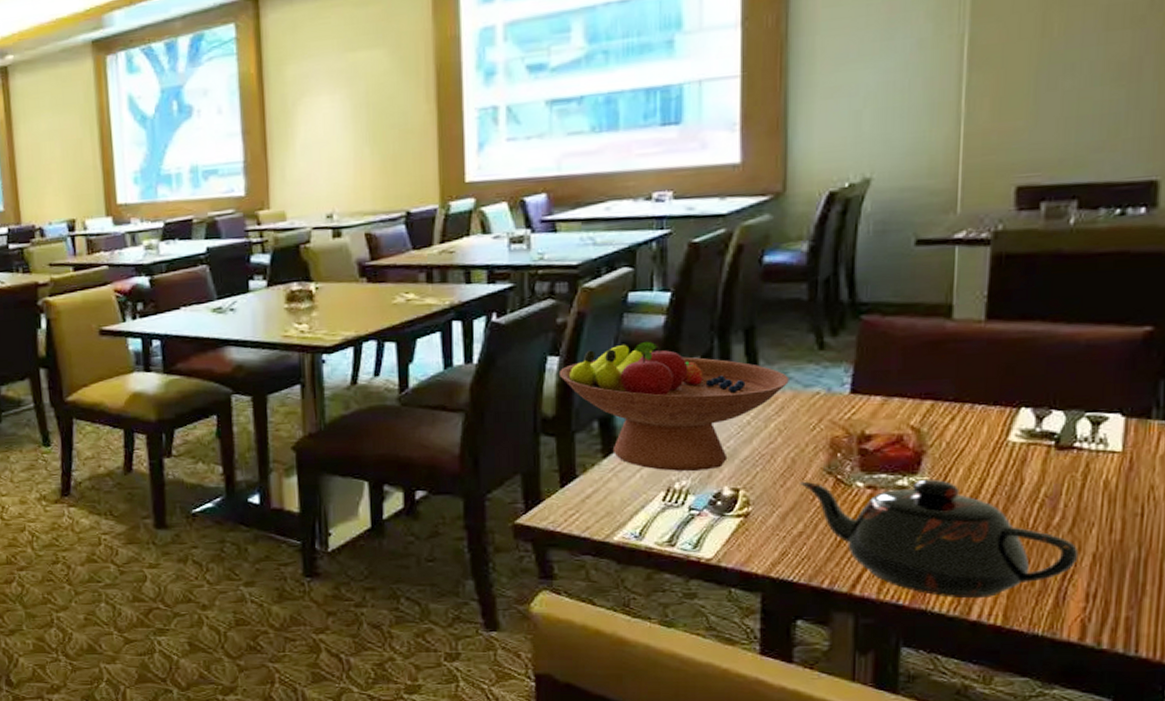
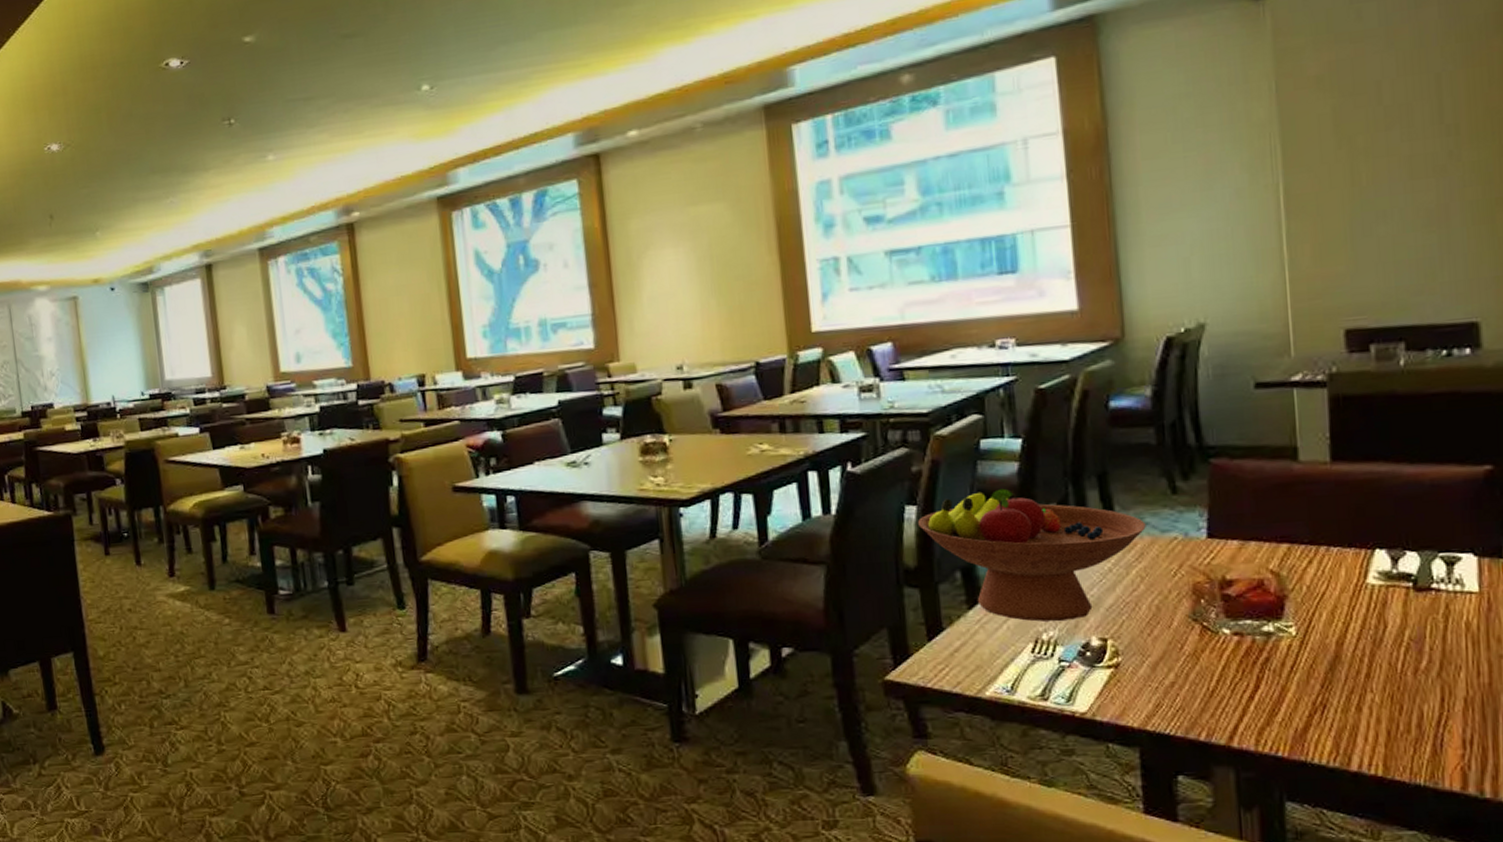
teapot: present [799,479,1079,599] -> none [1166,624,1451,749]

